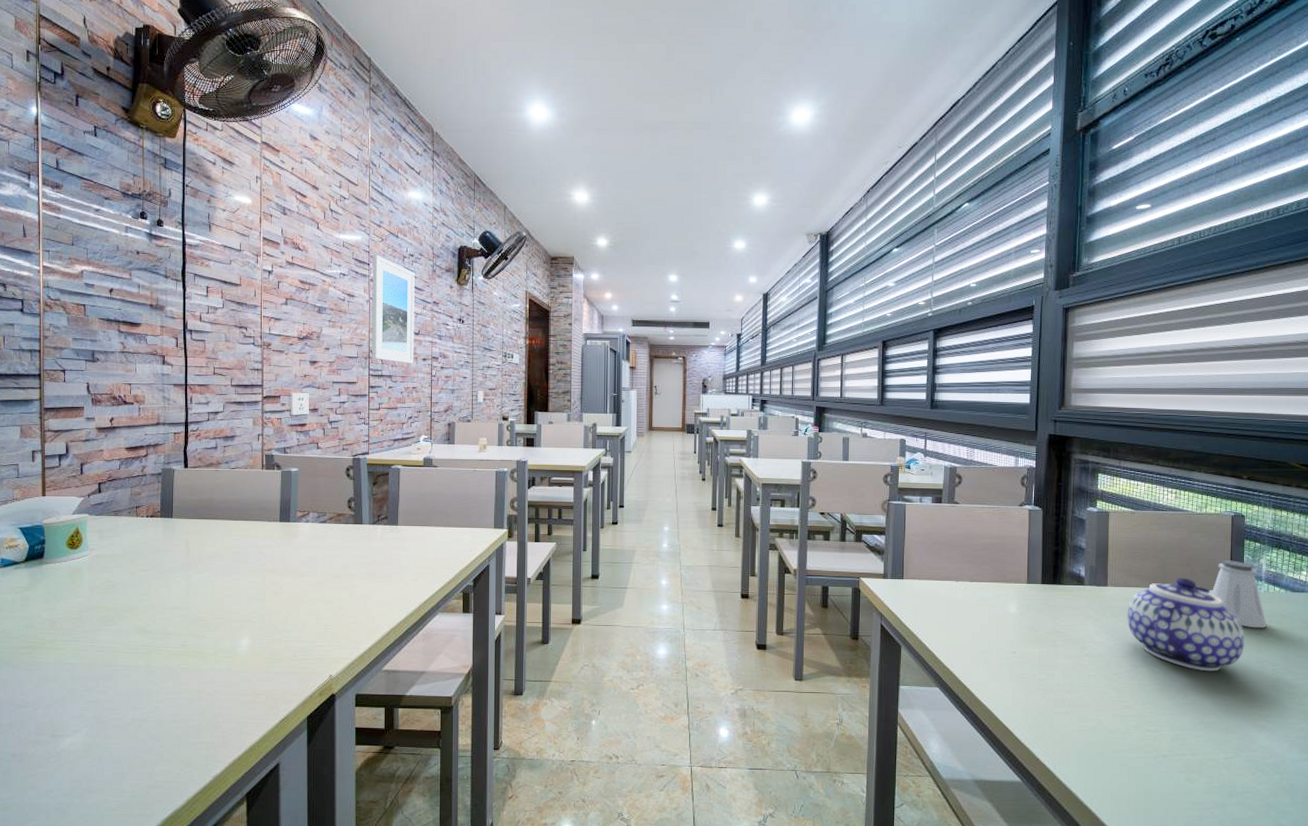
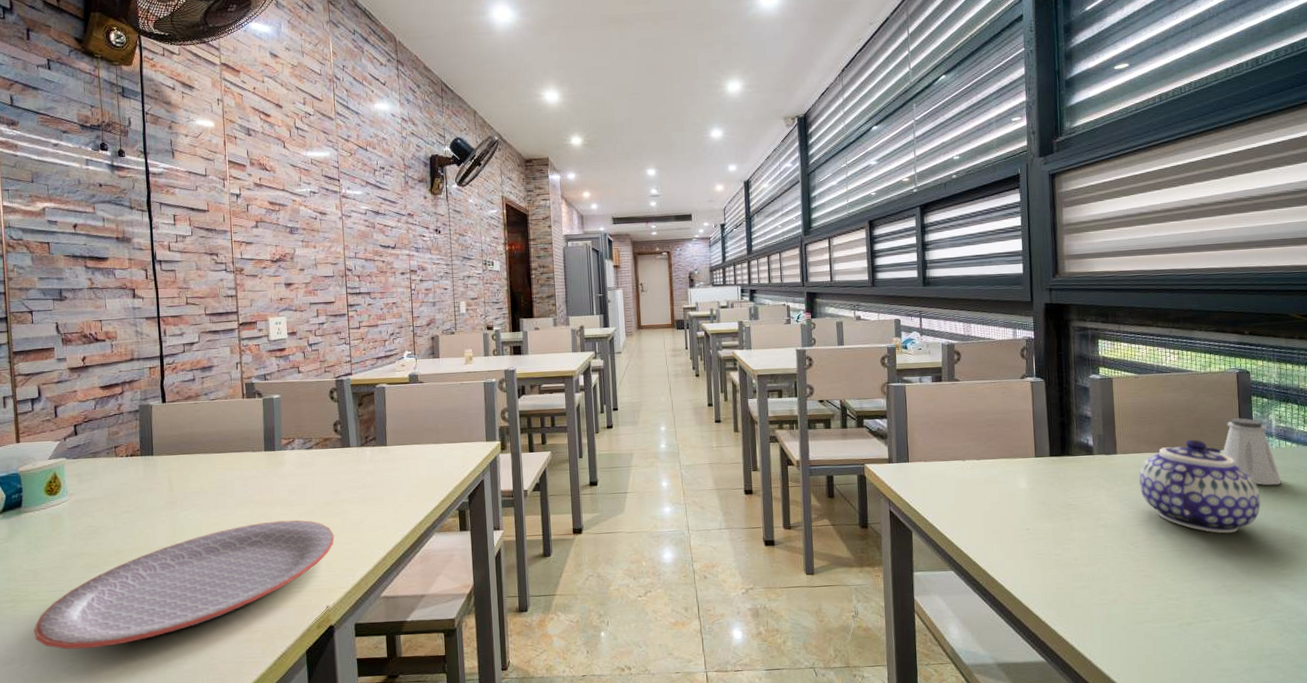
plate: none [48,590,341,699] -> present [33,520,334,650]
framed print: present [372,254,415,364] -> none [342,169,392,279]

